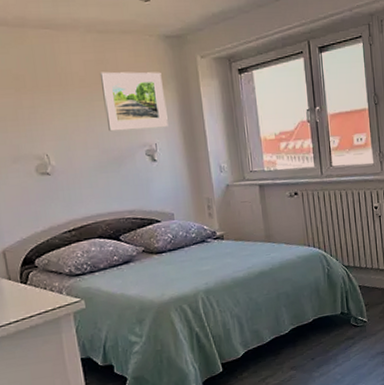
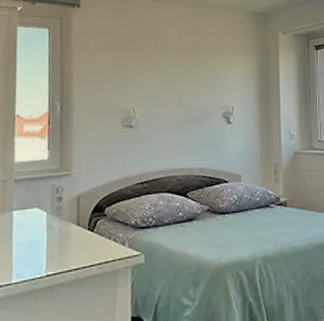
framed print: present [99,71,168,132] -> none [191,39,246,93]

